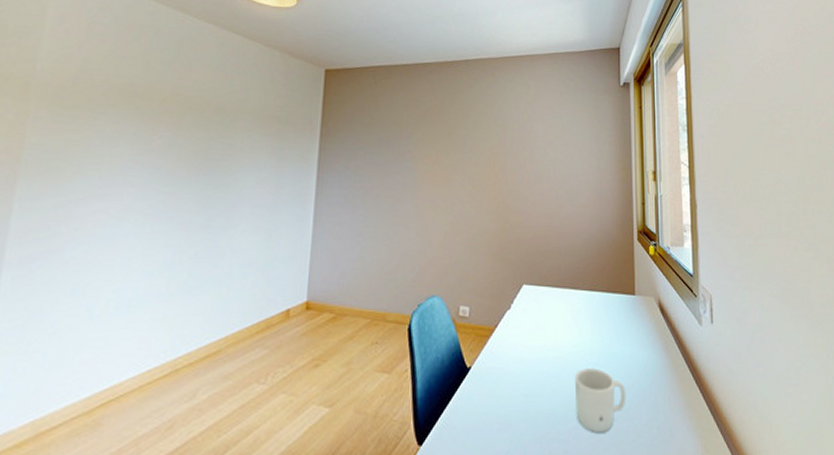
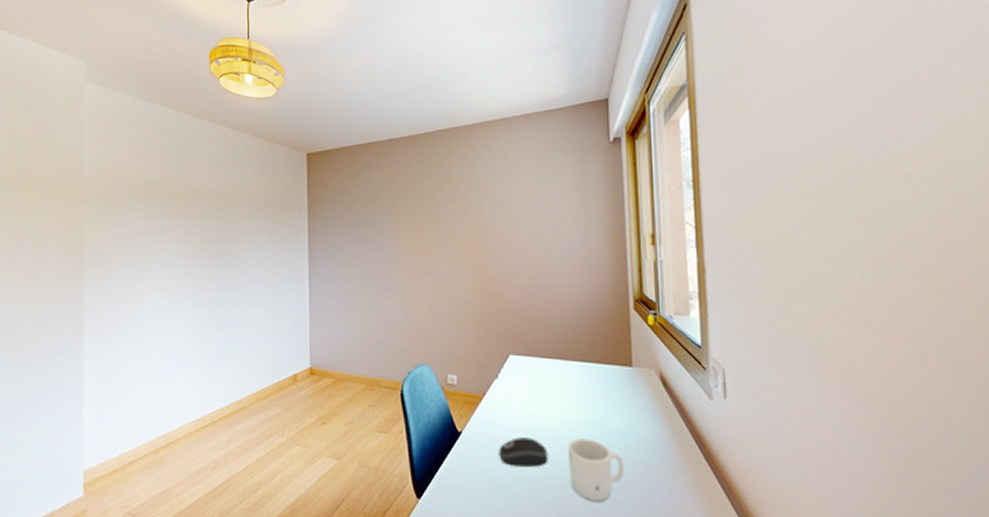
computer mouse: none [507,370,556,401] -> present [499,437,548,467]

